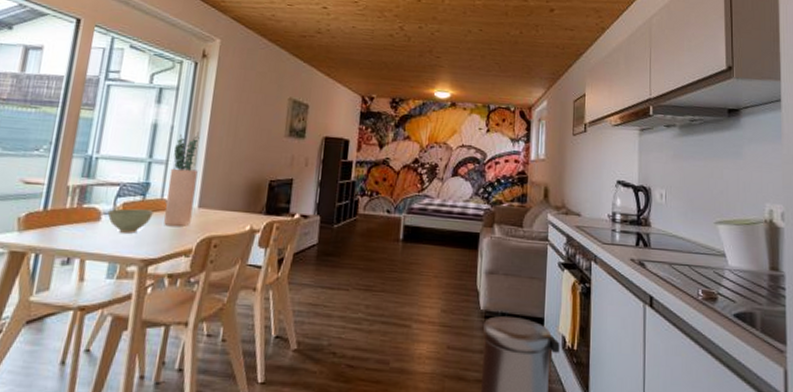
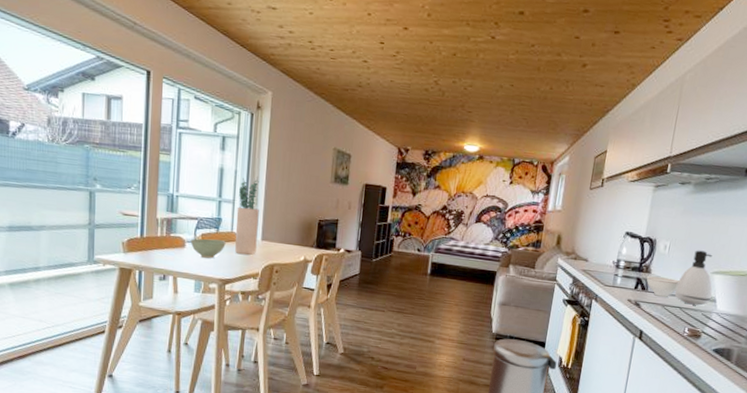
bowl: none [646,229,683,255] -> present [646,275,679,298]
soap dispenser: none [680,197,721,262] -> present [674,250,713,306]

